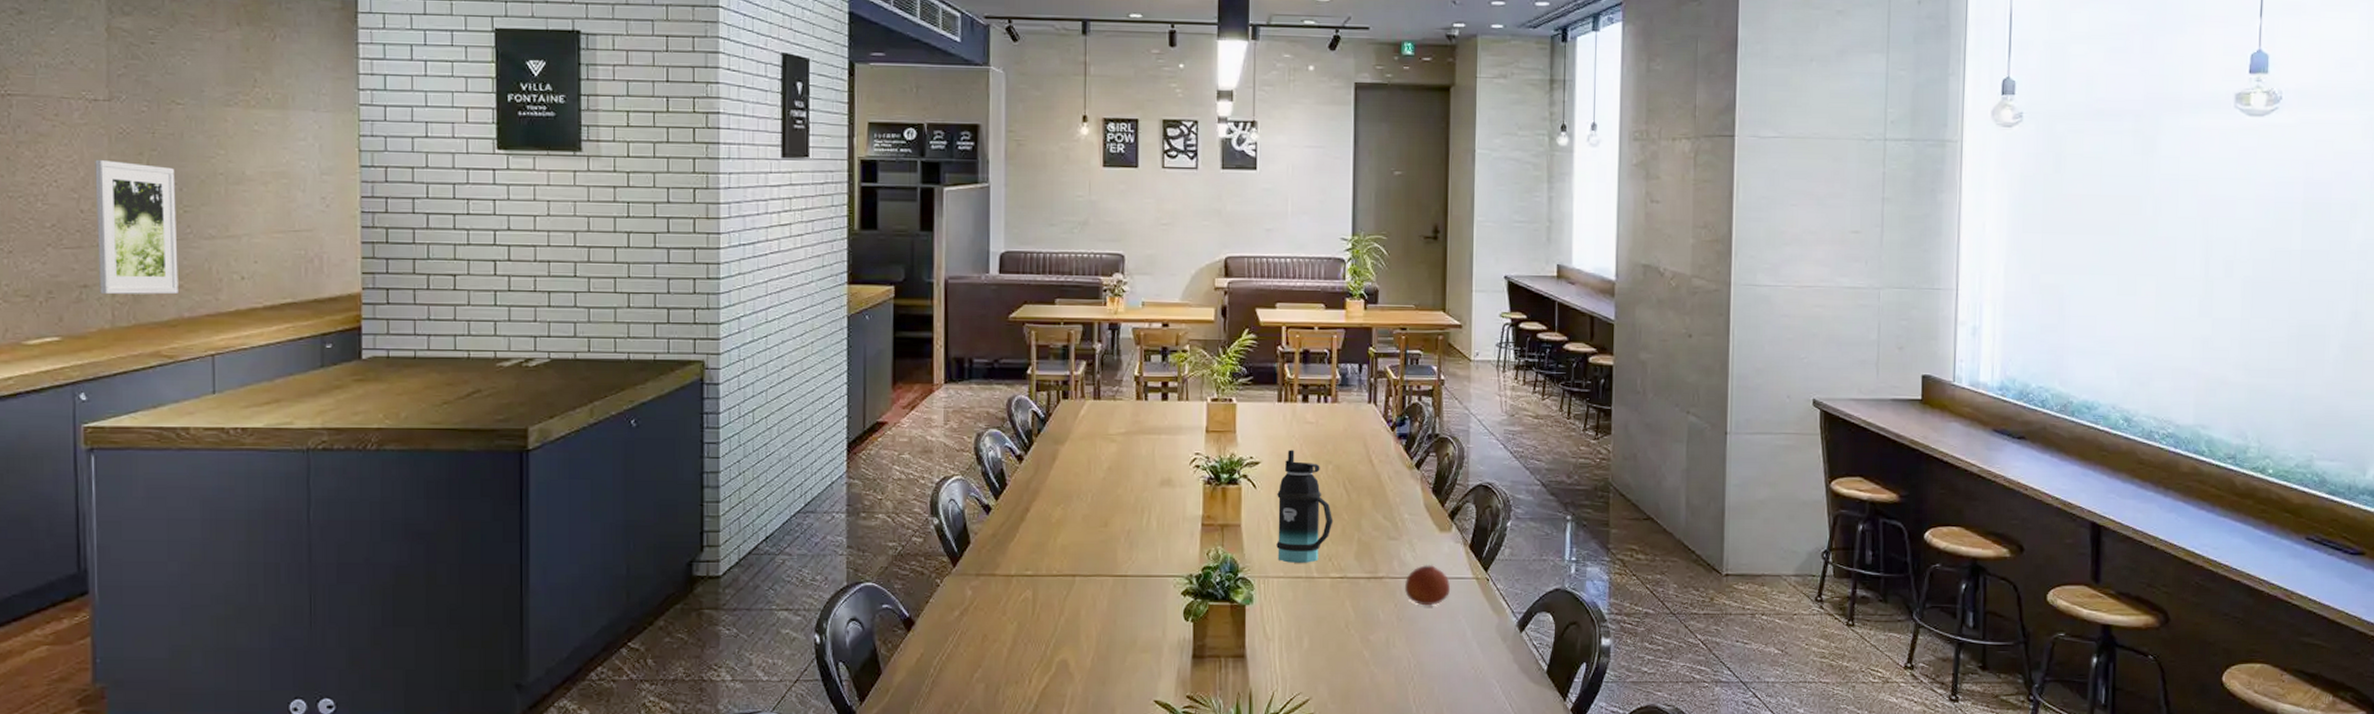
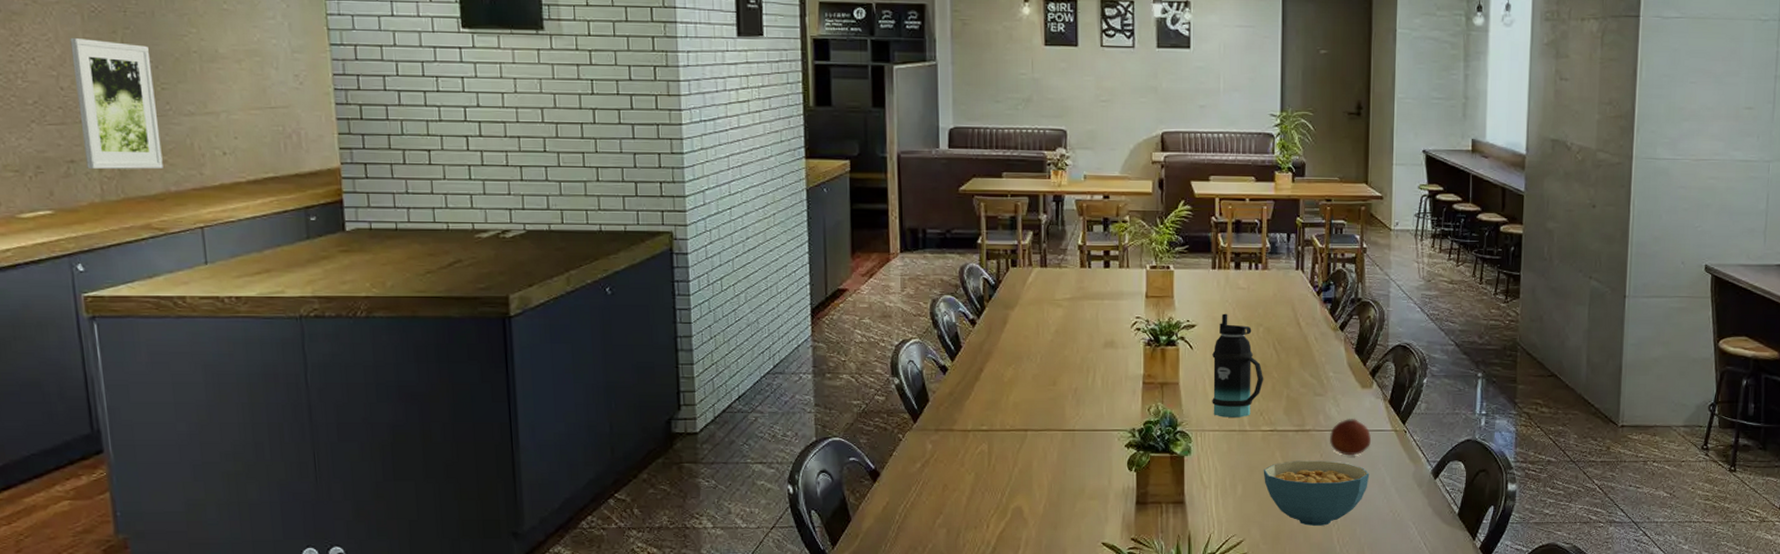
cereal bowl: none [1332,611,1449,683] -> present [1263,460,1370,526]

